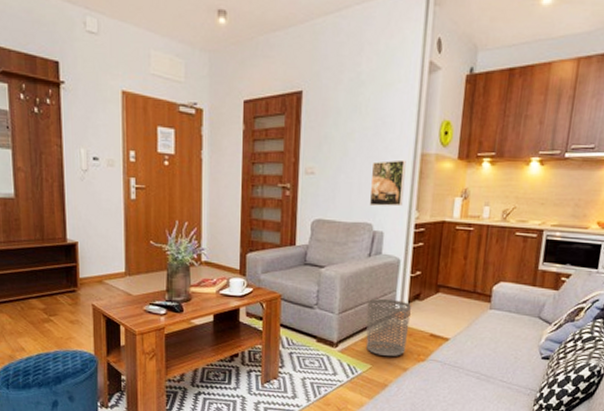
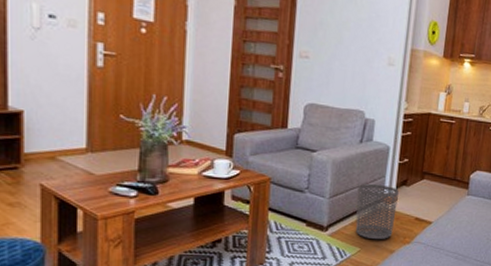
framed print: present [369,159,406,207] -> none [362,52,398,97]

